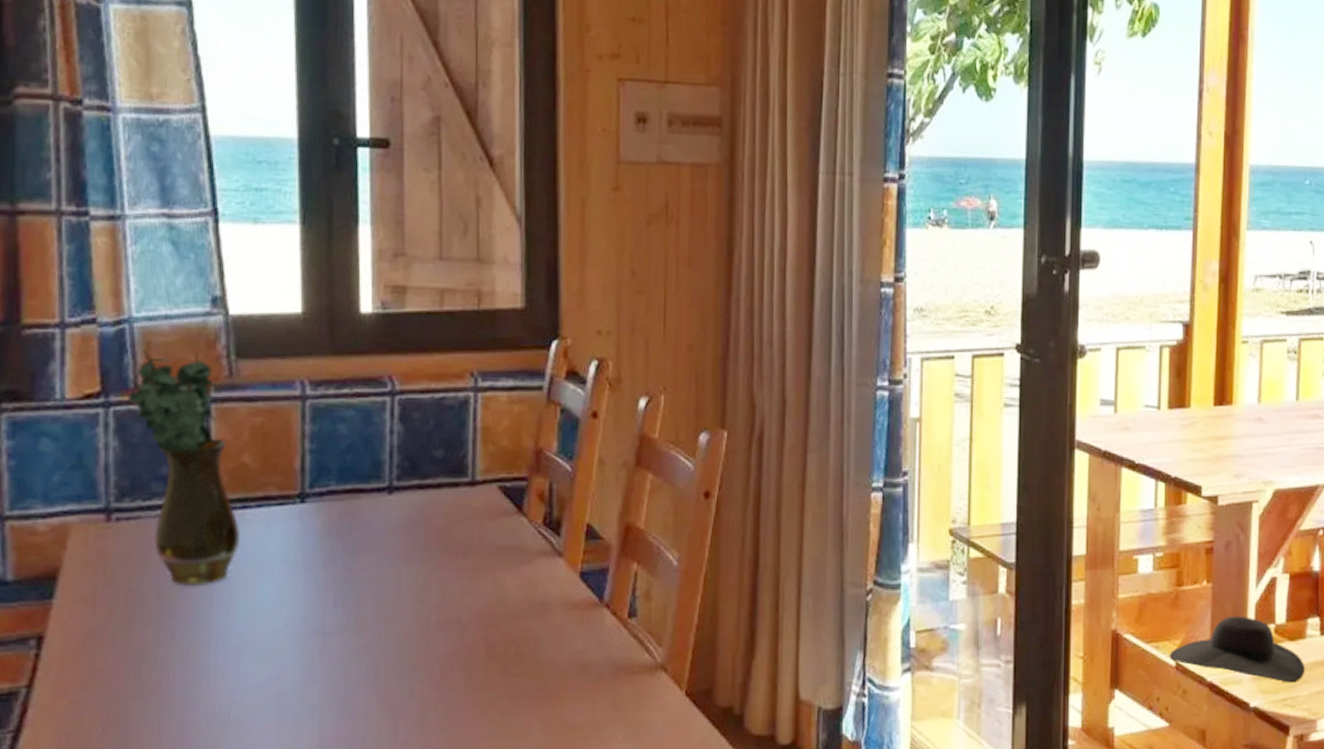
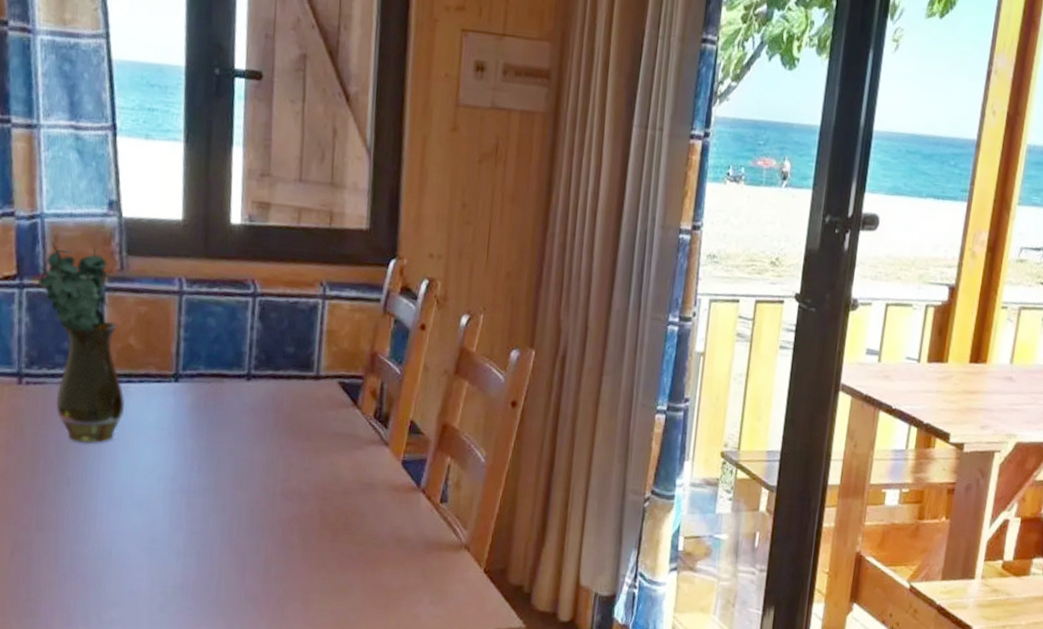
hat: present [1169,615,1306,682] -> none [904,549,1026,612]

